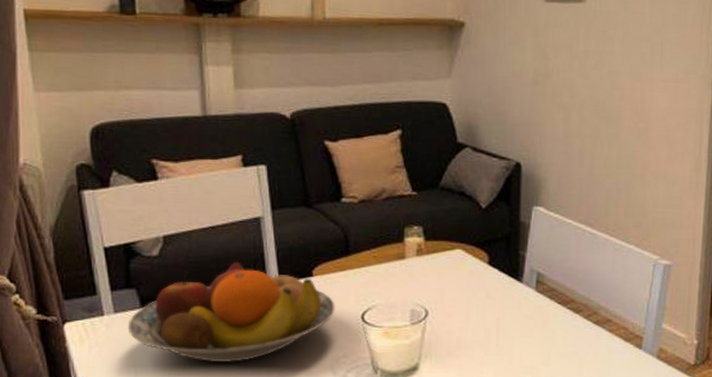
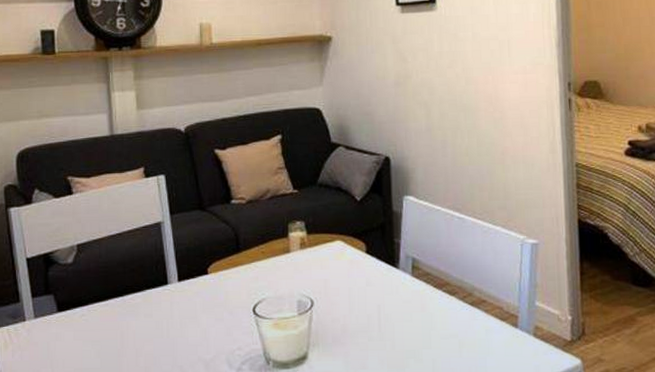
fruit bowl: present [127,261,335,363] -> none [46,264,229,361]

